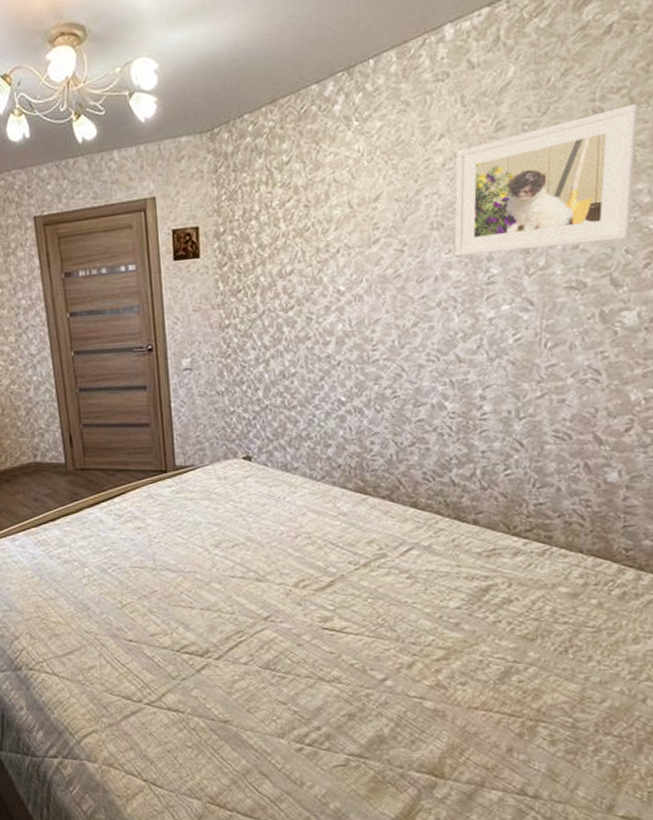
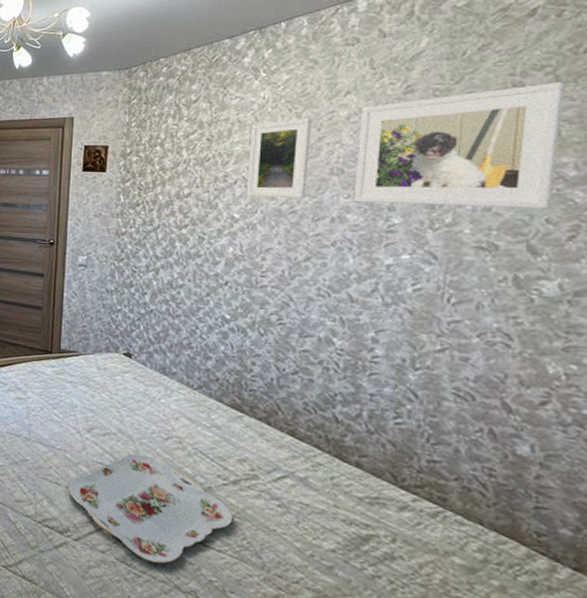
serving tray: none [202,559,367,661] -> present [67,453,233,564]
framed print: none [348,169,409,266] -> present [246,118,311,198]

